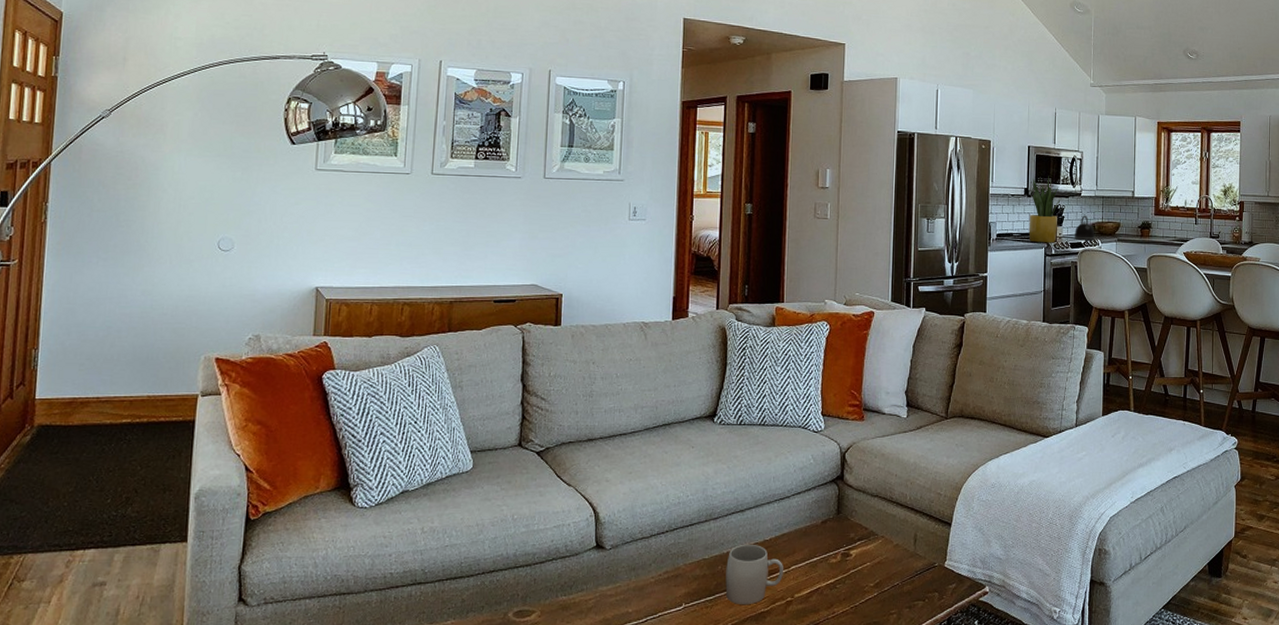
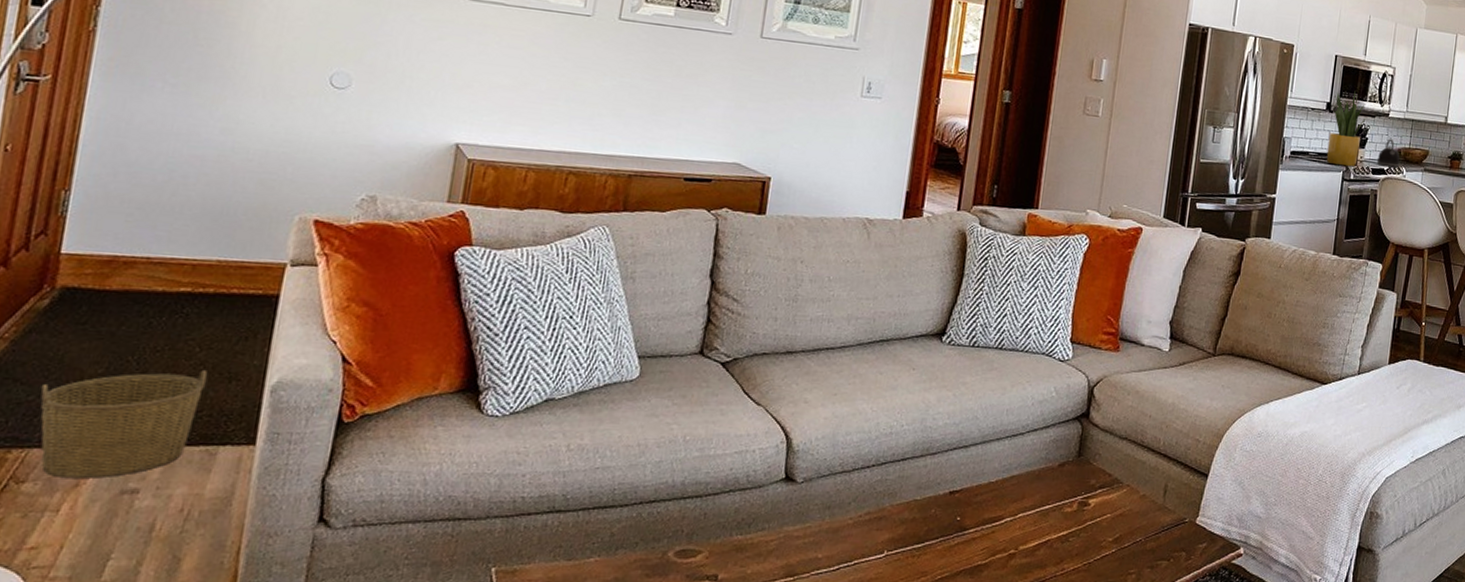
basket: none [29,483,148,575] -> present [40,369,208,478]
mug: present [725,544,784,605] -> none [937,485,1010,556]

